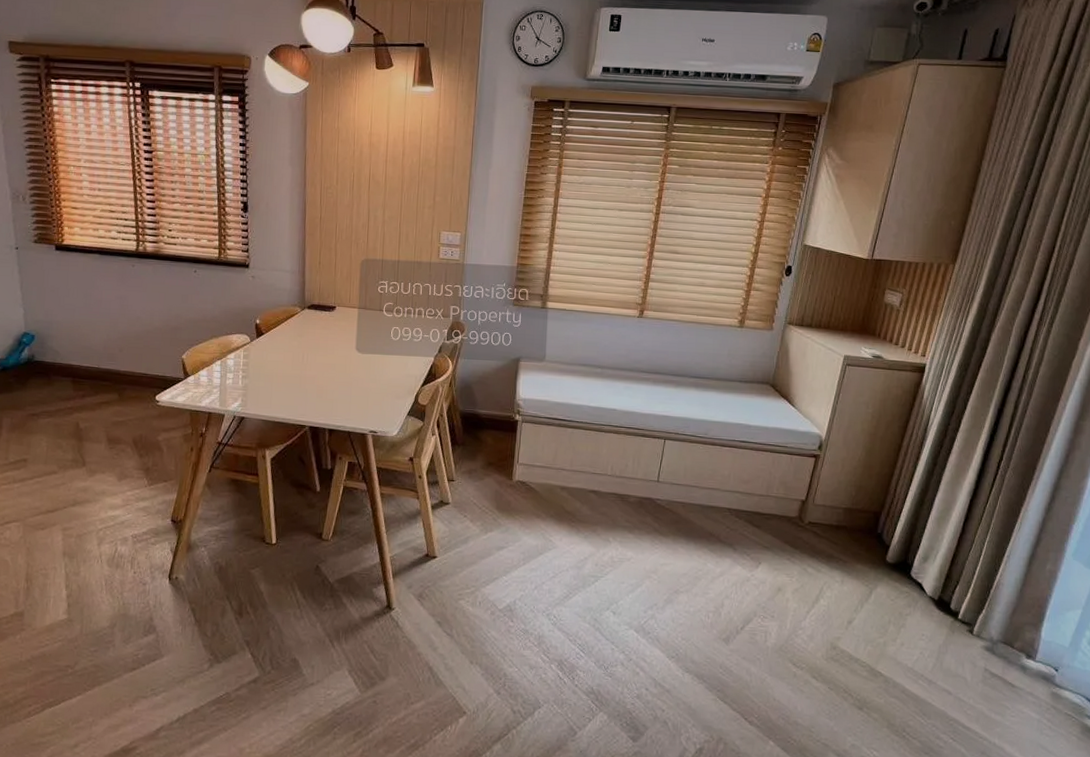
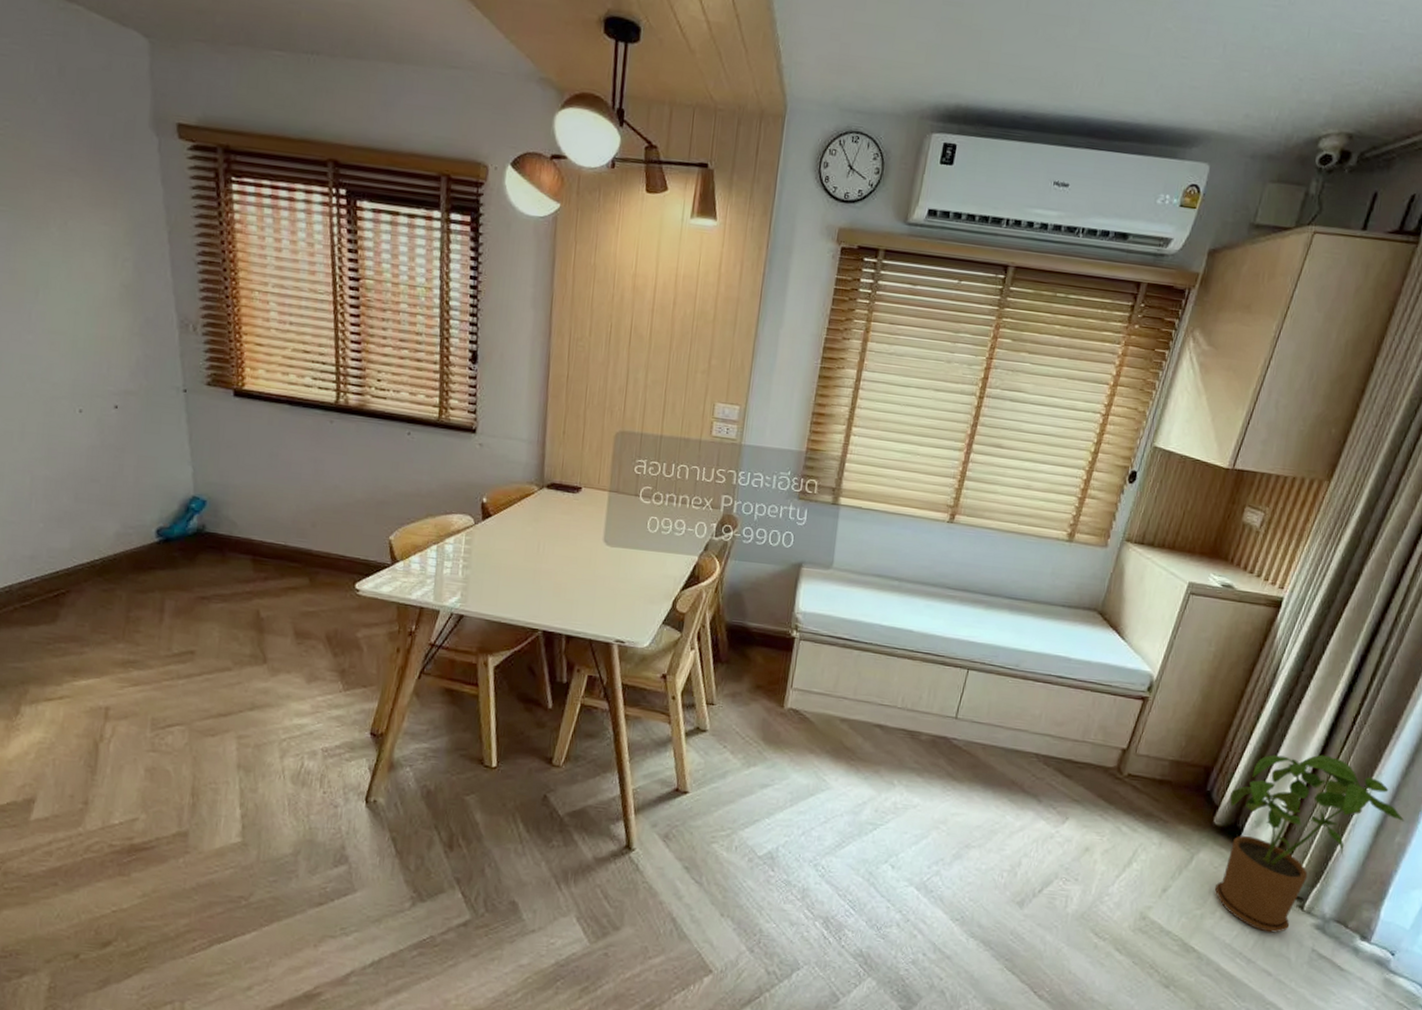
house plant: none [893,496,1053,656] -> present [1214,754,1405,933]

